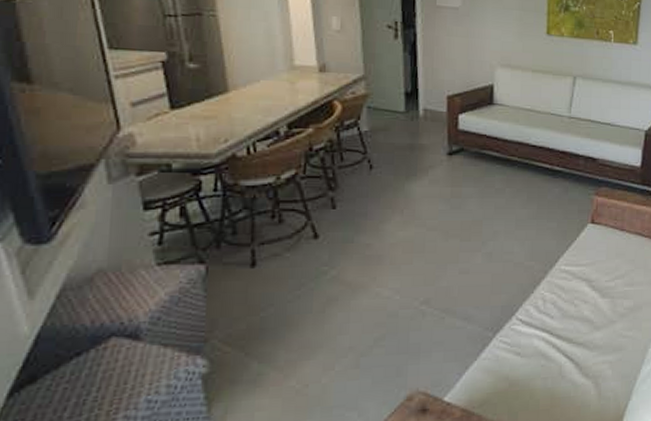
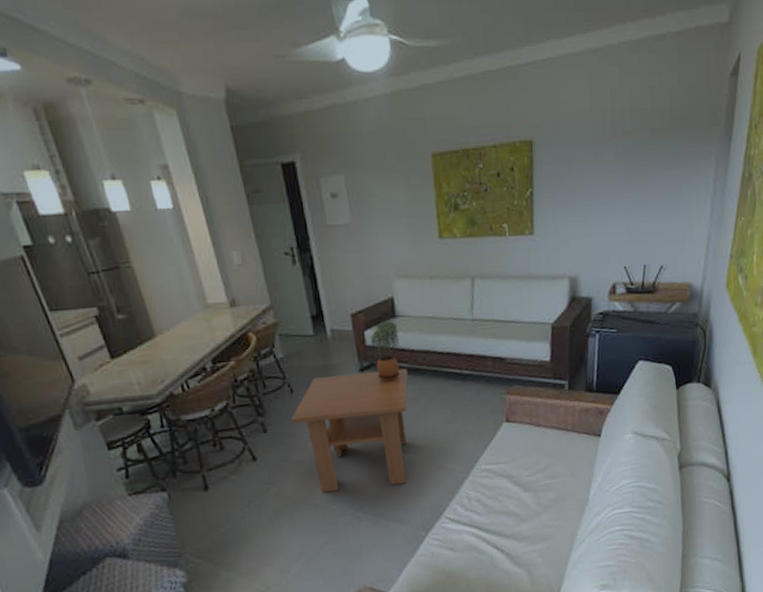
coffee table: none [365,156,498,281] -> present [291,368,408,493]
potted plant: none [463,108,494,168] -> present [370,321,400,381]

